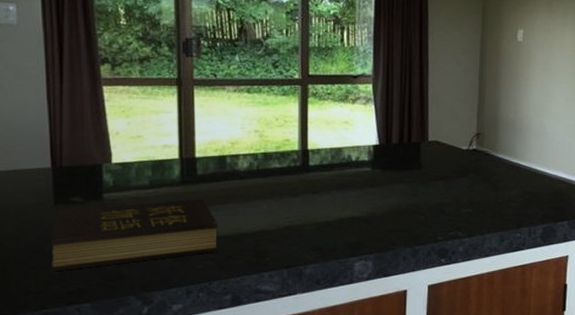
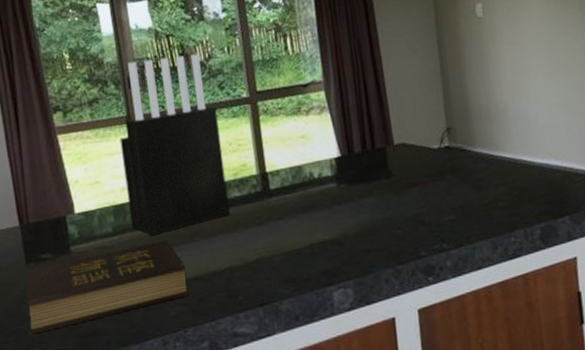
knife block: none [167,28,268,193] -> present [119,53,230,236]

